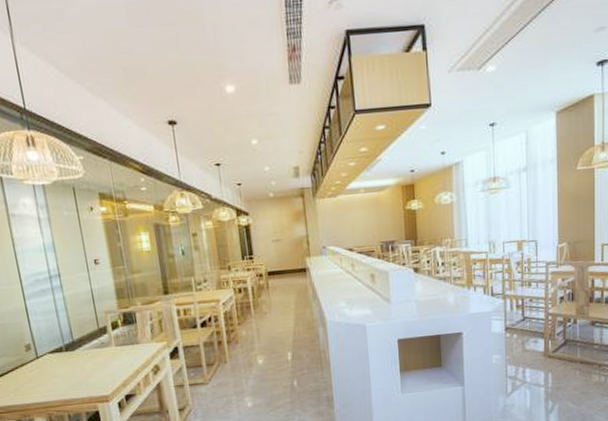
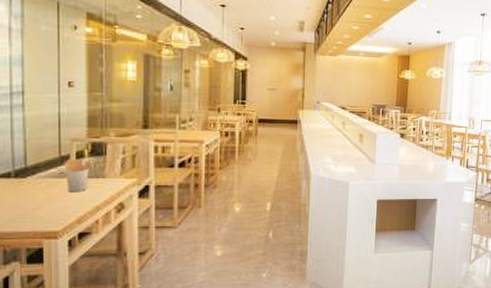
utensil holder: none [103,328,126,360] -> present [64,158,92,193]

